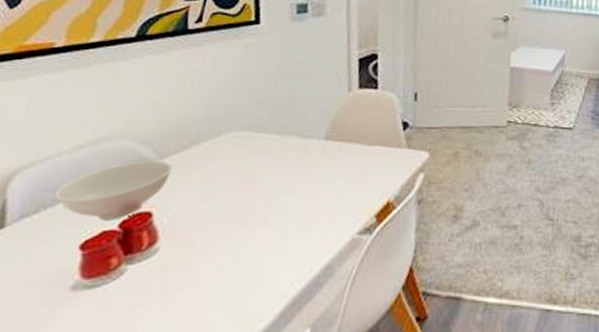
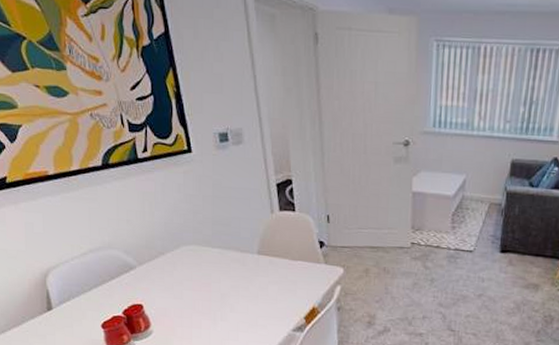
bowl: present [54,161,172,220] -> none [77,266,149,309]

